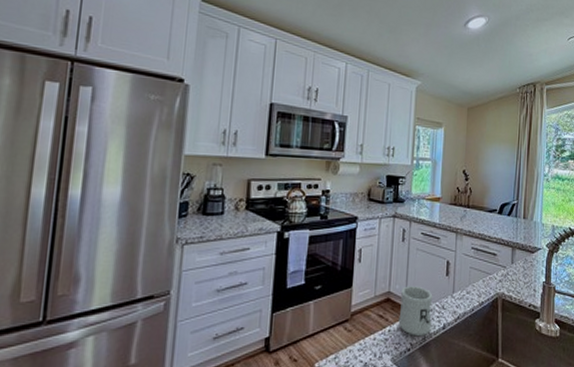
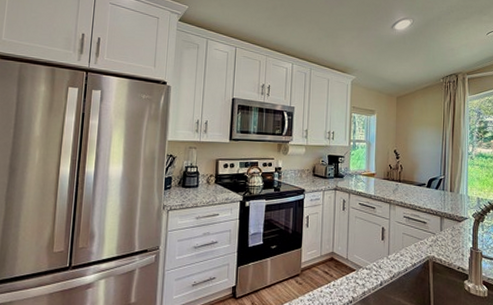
mug: present [398,286,433,337] -> none [341,248,371,291]

